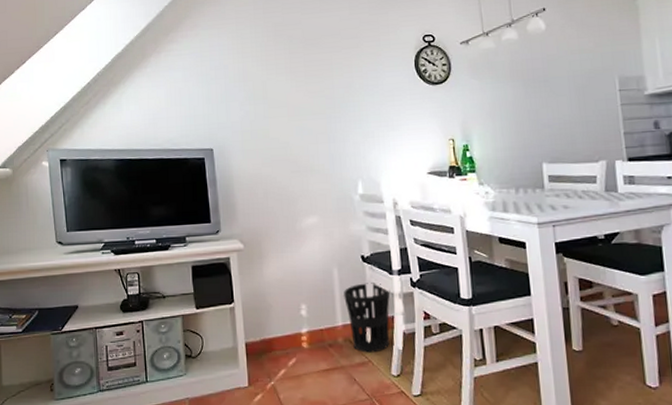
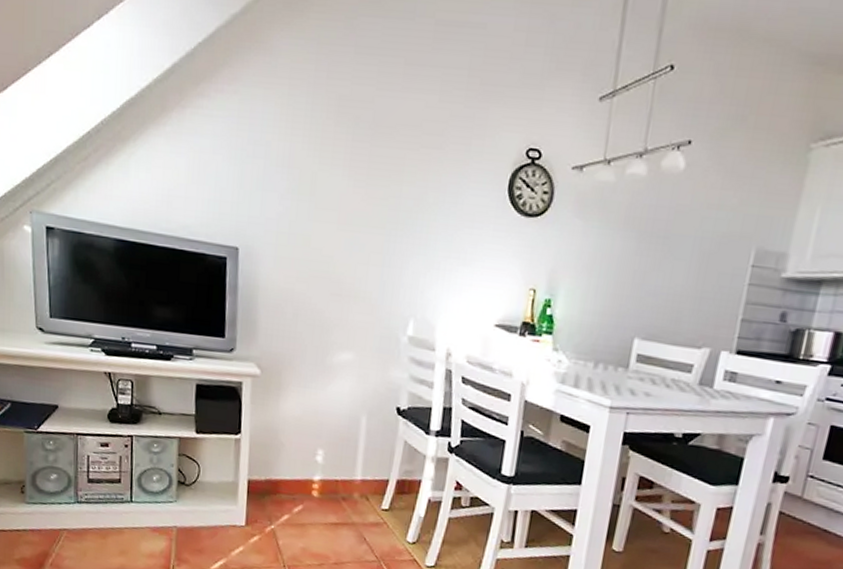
wastebasket: present [344,282,391,353] -> none [368,438,423,515]

